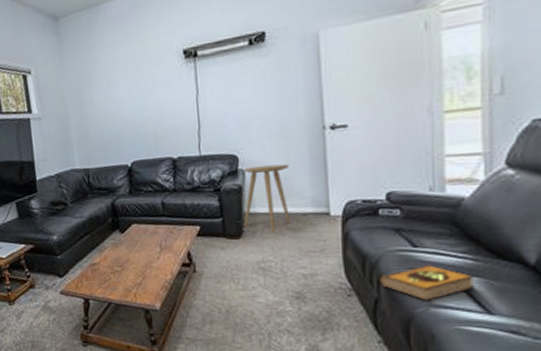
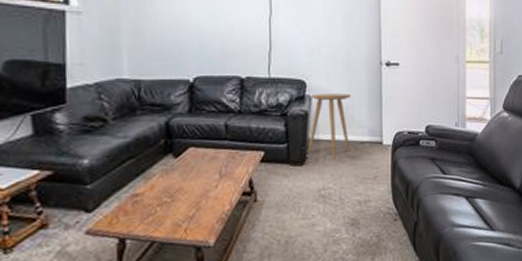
hardback book: present [379,264,475,301] -> none [419,189,484,222]

